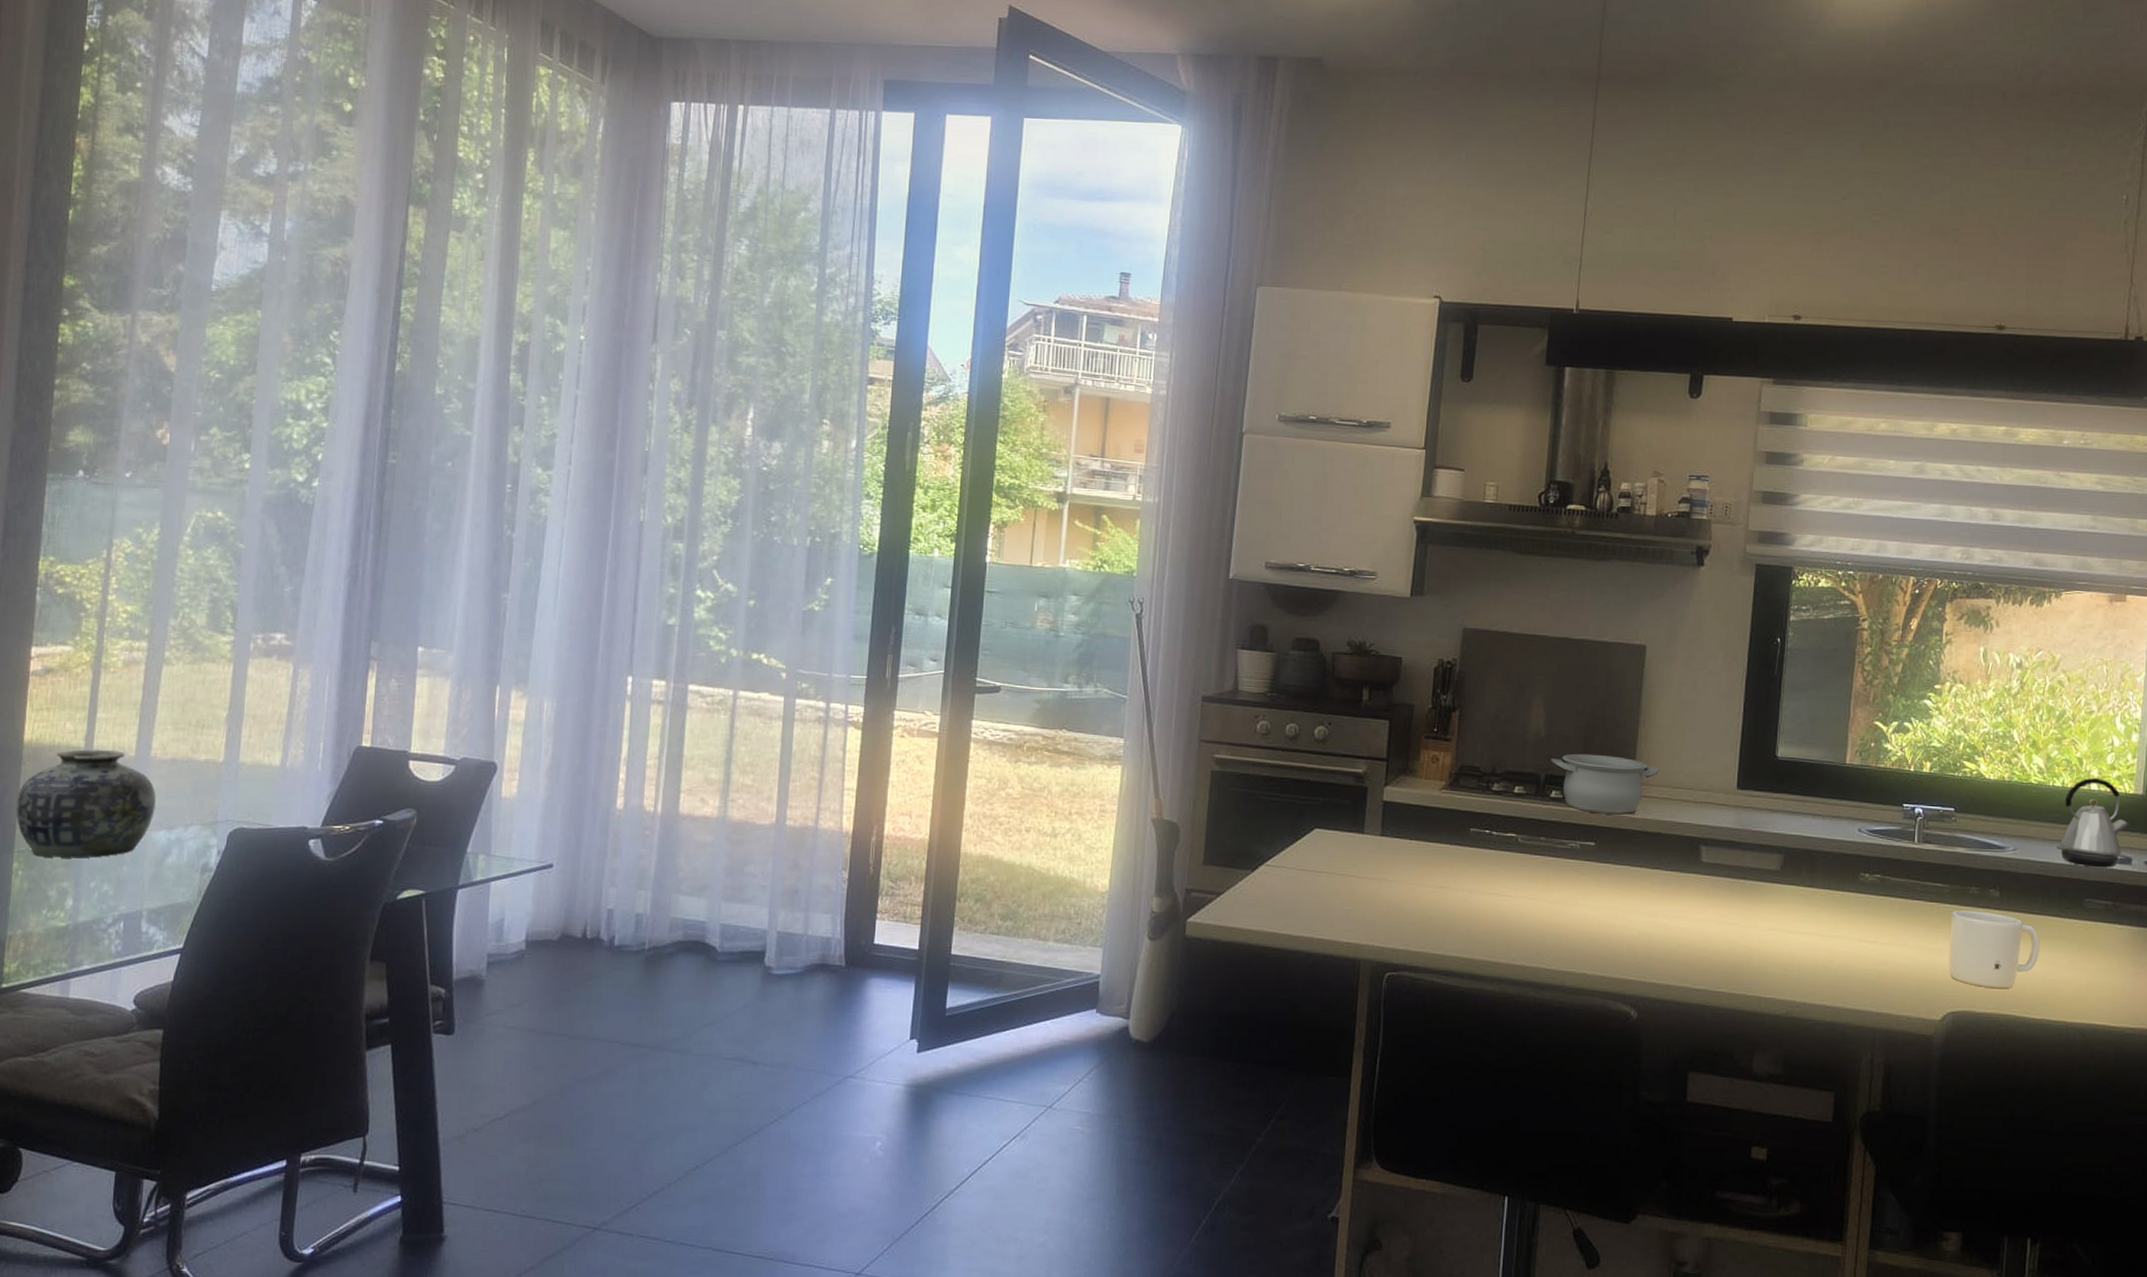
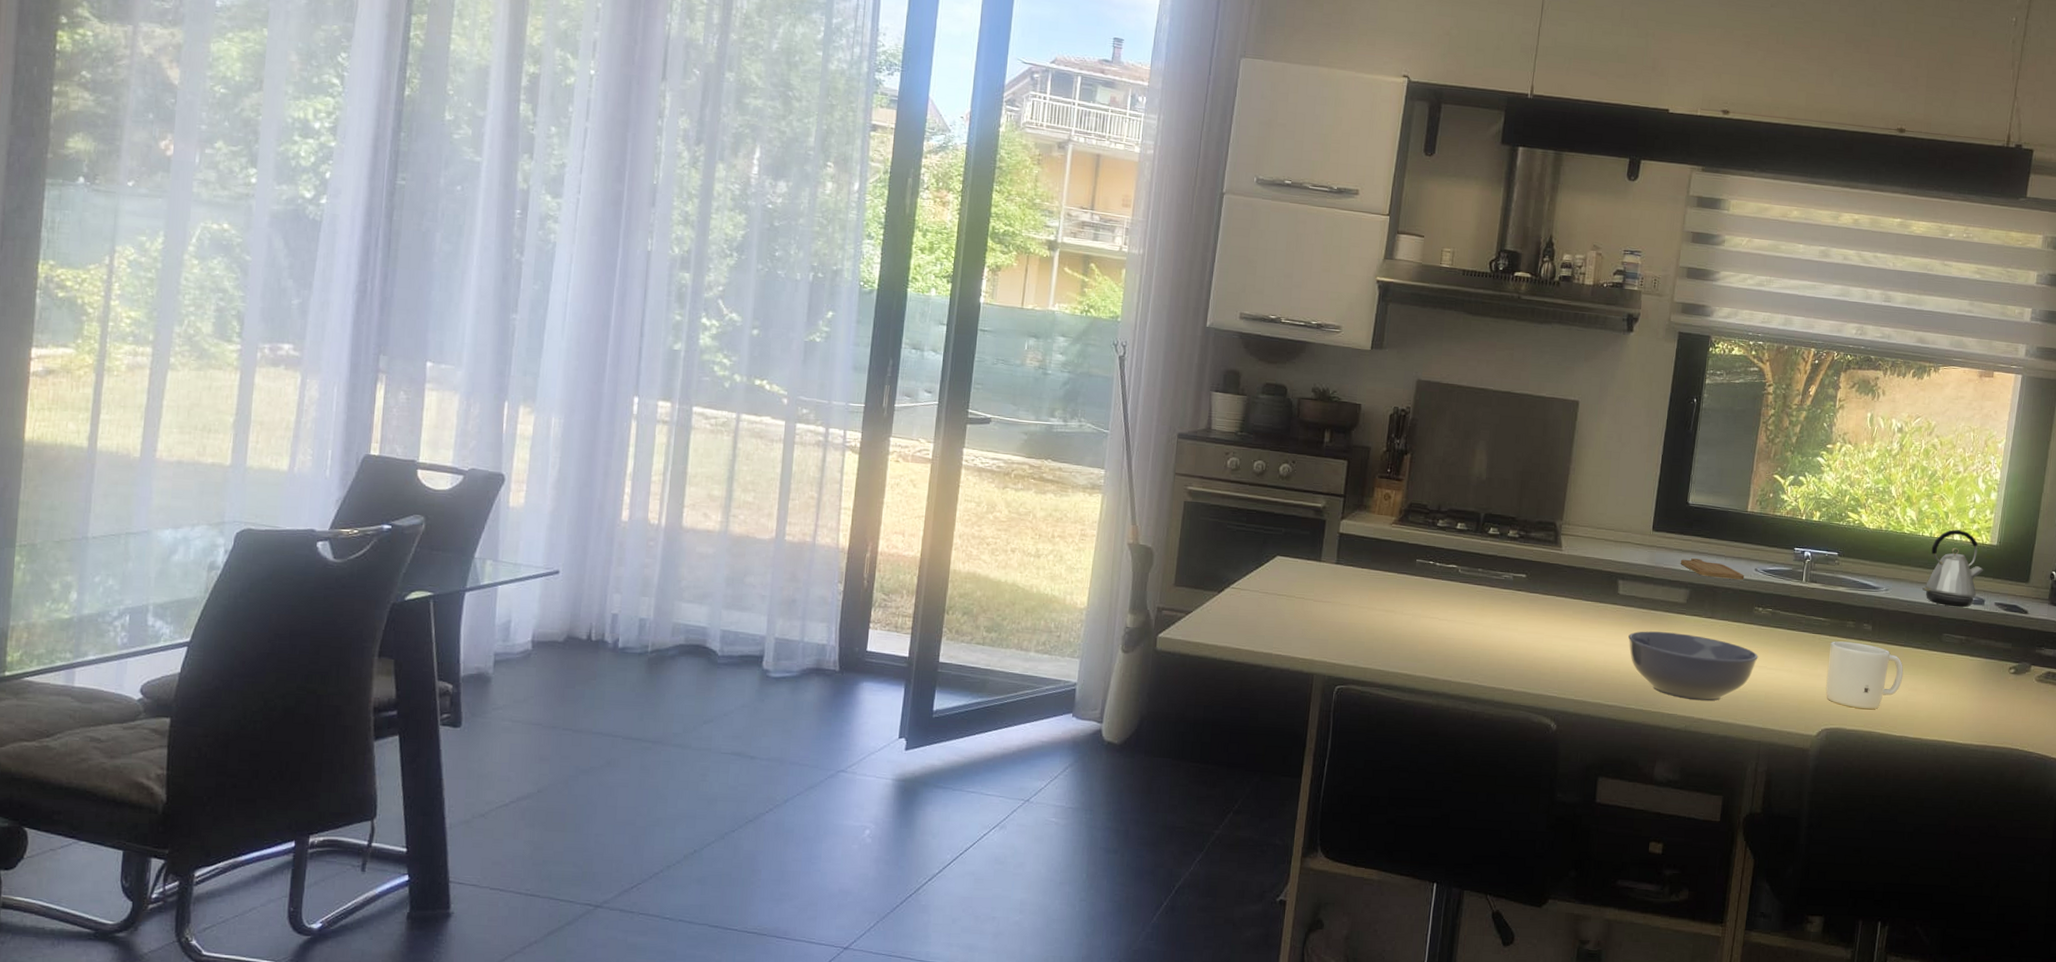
vase: present [15,749,156,858] -> none [17,449,162,554]
cooking pot: present [1551,753,1659,815] -> none [1490,495,1585,551]
bowl: none [1715,903,1867,983] -> present [1628,631,1758,701]
chopping board: none [1771,819,1847,842] -> present [1680,558,1745,580]

